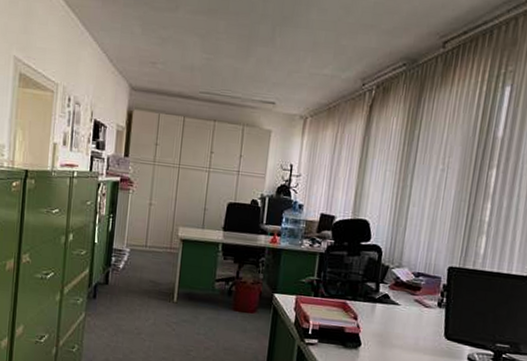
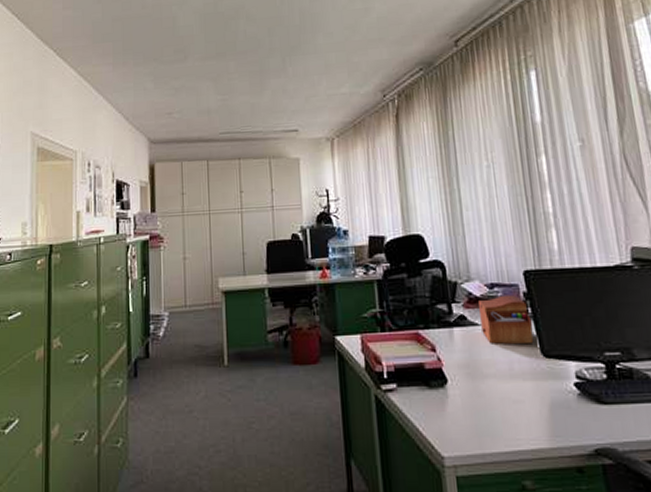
sewing box: none [400,284,445,328] -> present [479,294,534,345]

